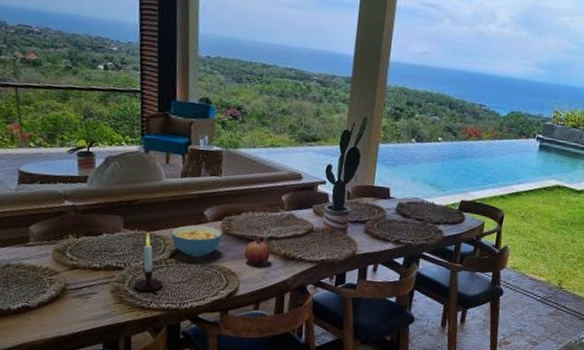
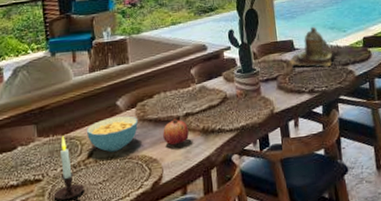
teapot: none [380,179,427,221] -> present [288,26,333,67]

